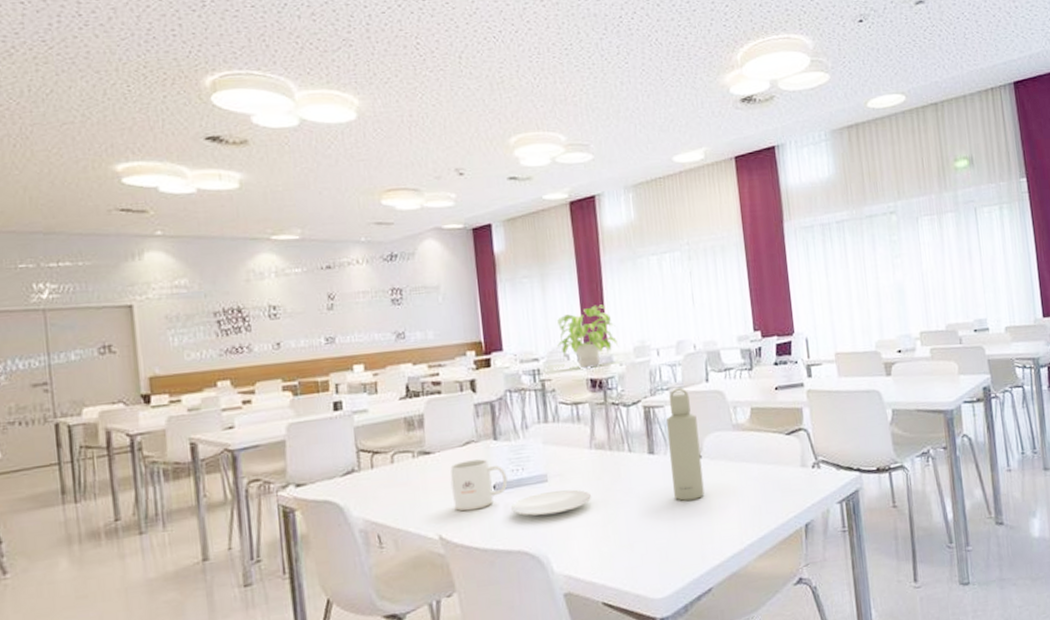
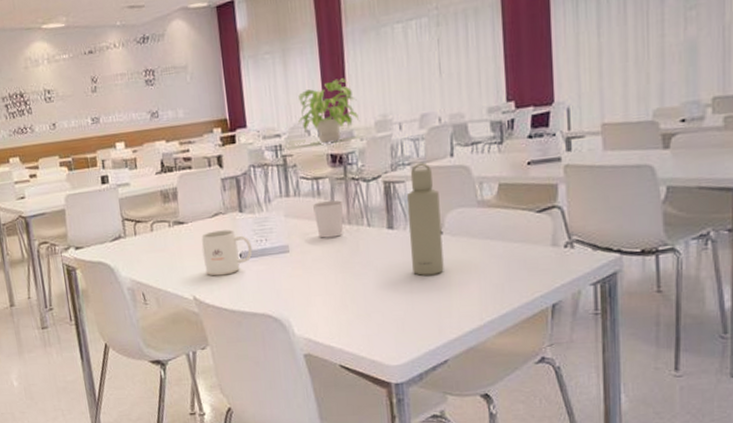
plate: present [510,489,592,516] -> none [255,260,331,284]
dixie cup: none [573,426,604,466] -> present [313,200,344,238]

